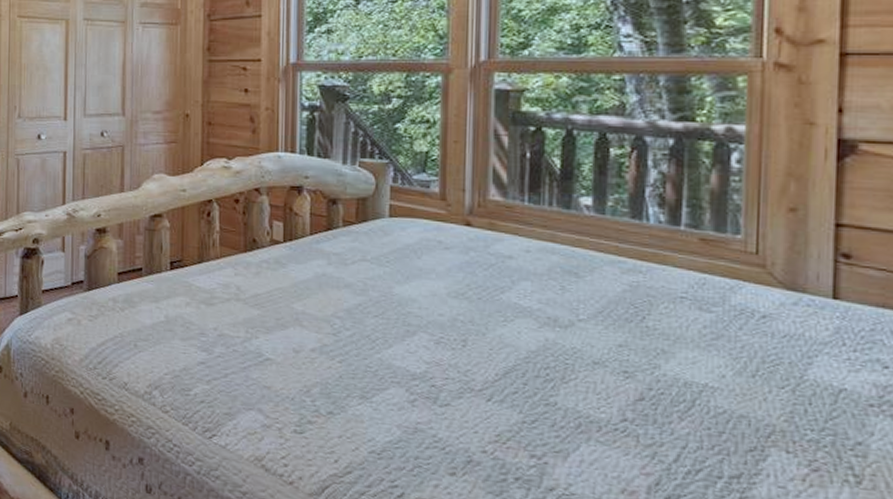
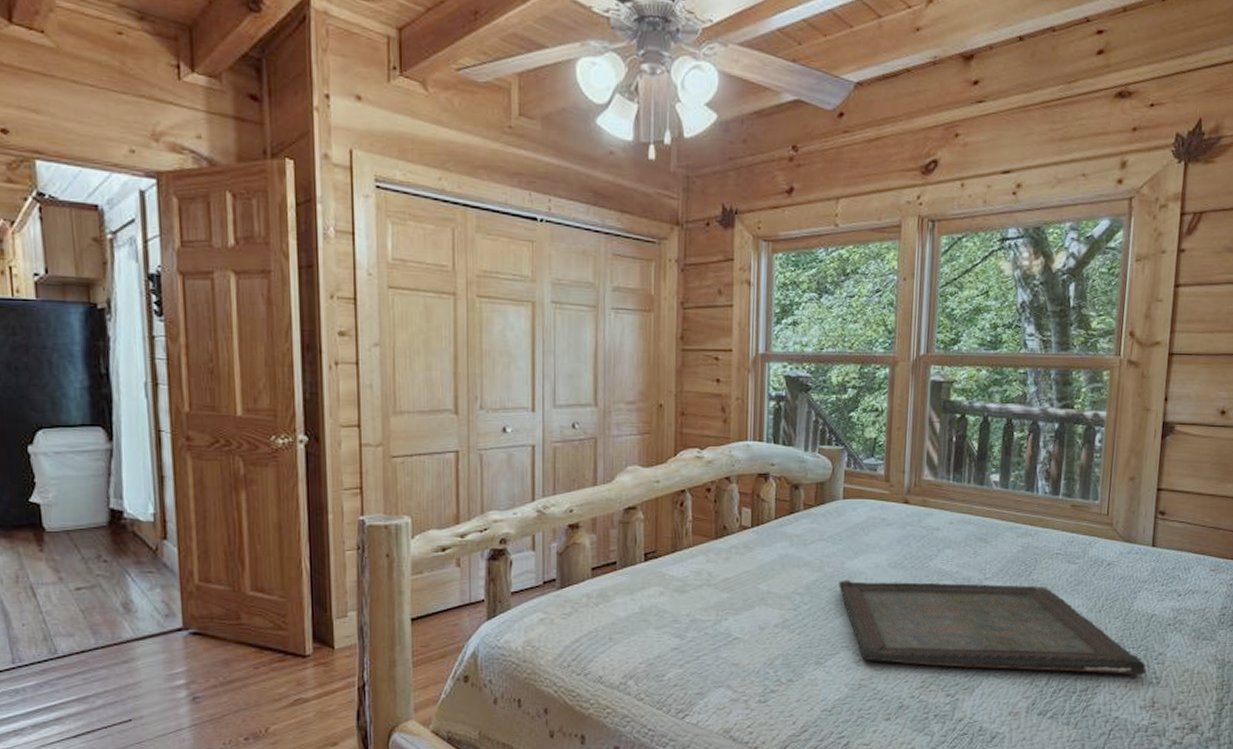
serving tray: none [387,306,836,469] -> present [839,580,1146,676]

